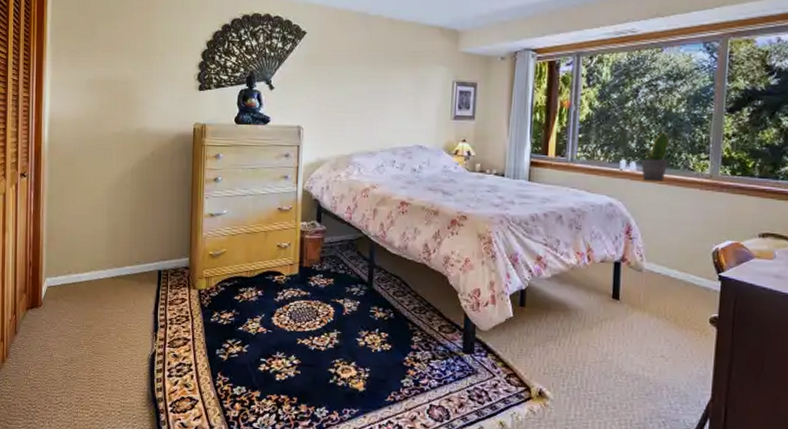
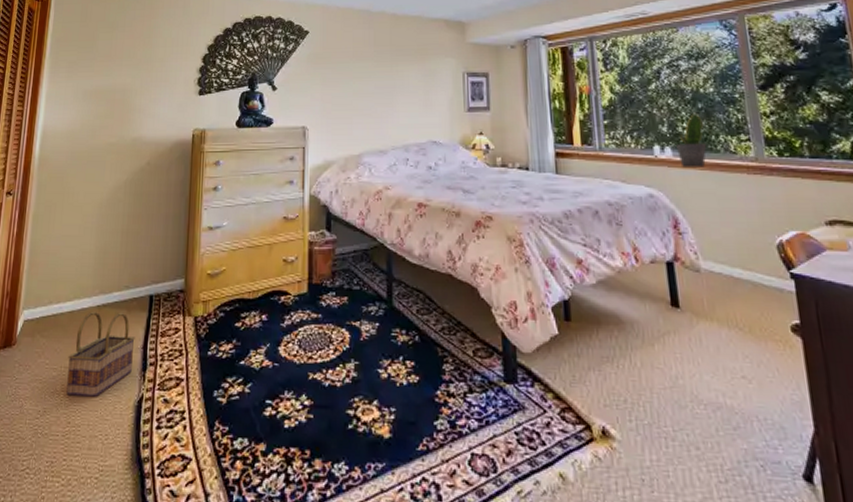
basket: none [89,281,147,351] -> present [66,311,135,397]

